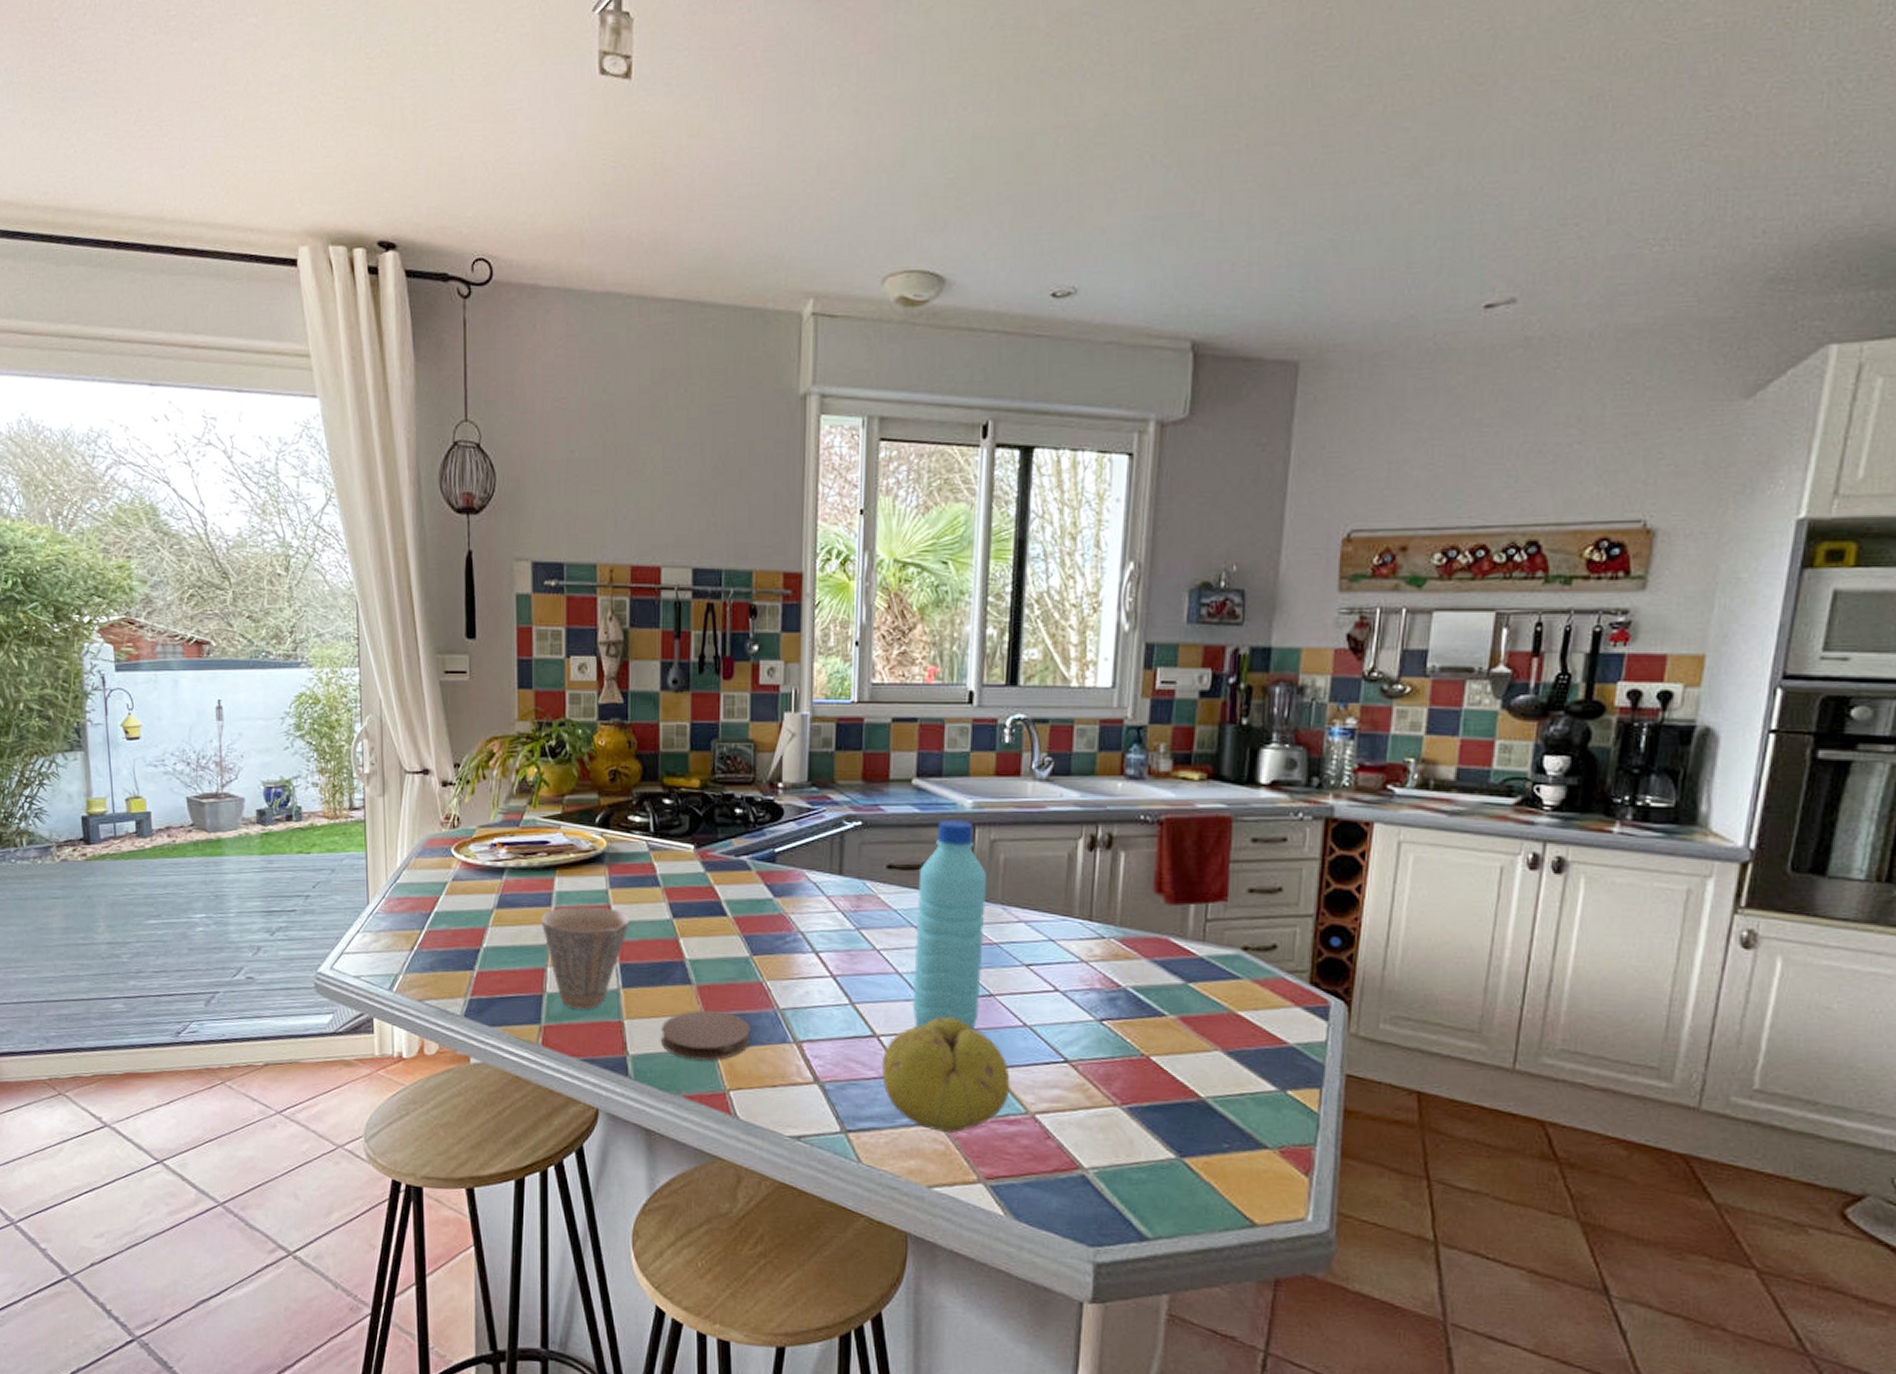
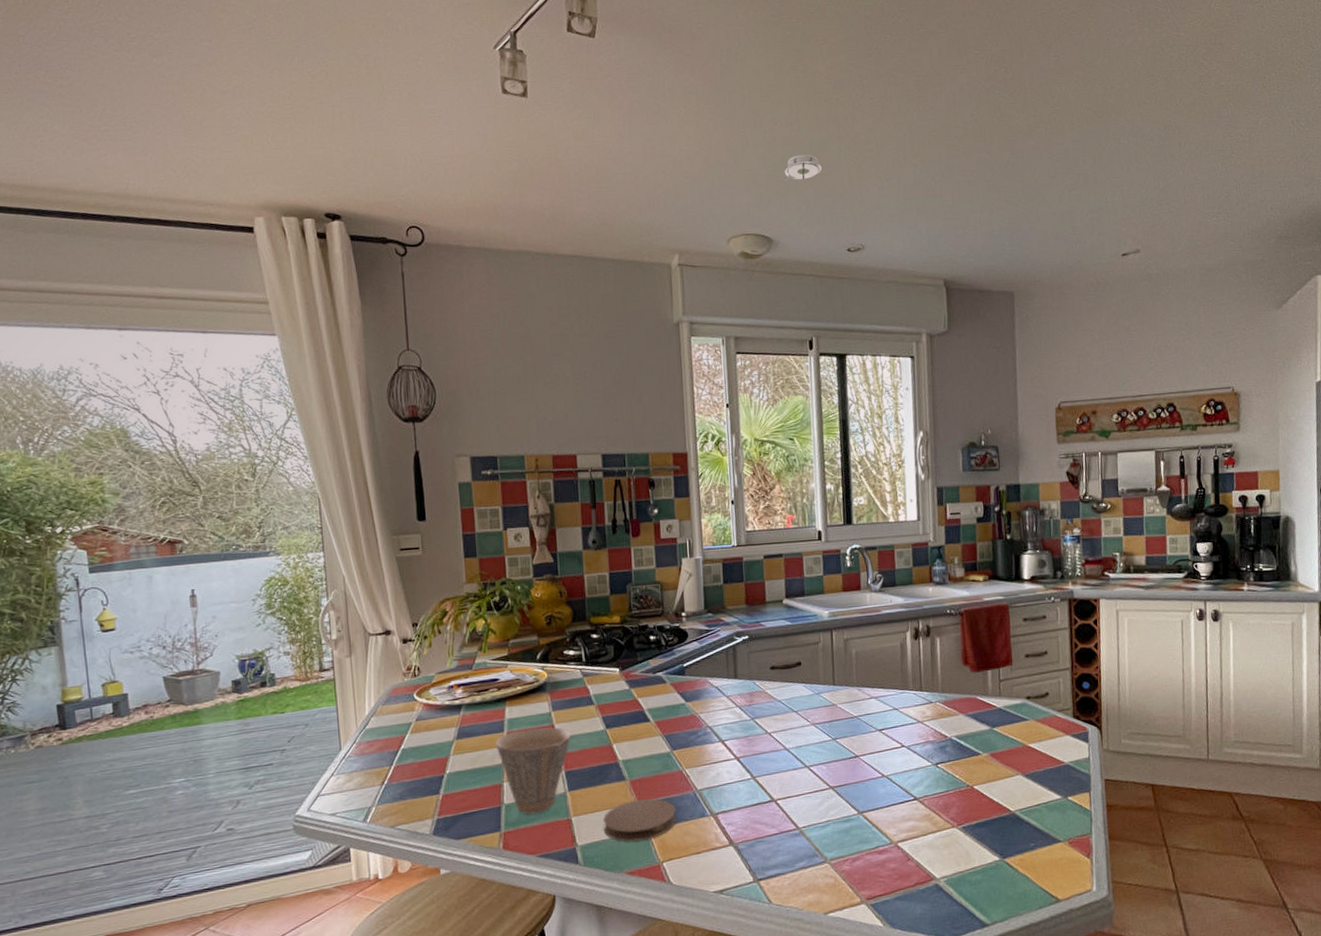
fruit: present [881,1017,1010,1133] -> none [780,778,878,869]
water bottle: present [913,820,986,1030] -> none [794,627,849,789]
smoke detector: none [969,152,1027,195] -> present [783,154,822,182]

